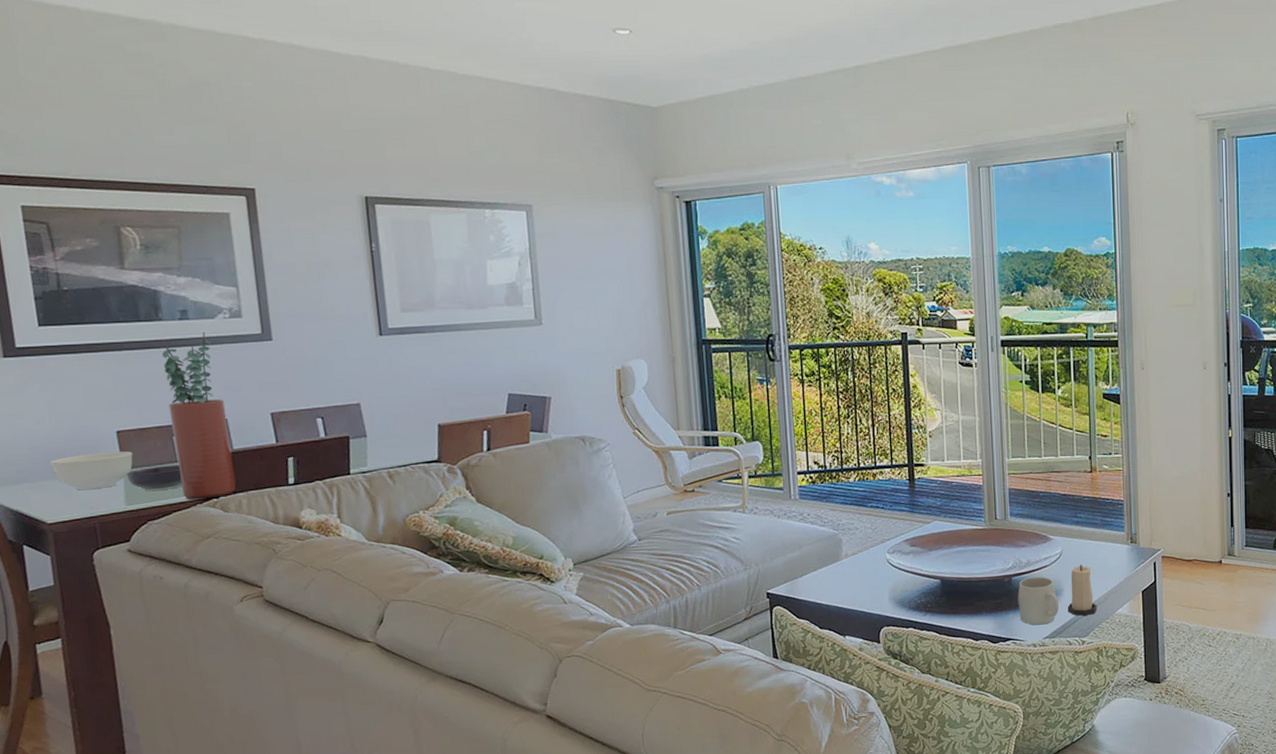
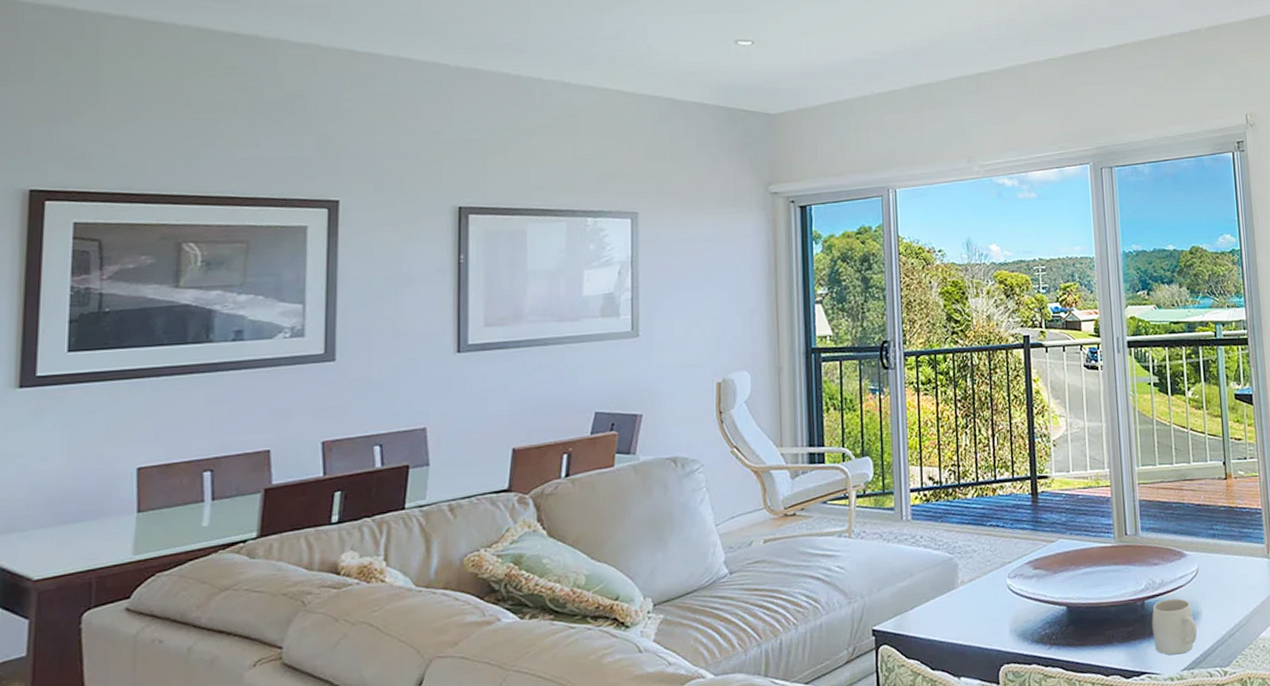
bowl: present [49,451,133,491] -> none [50,491,153,539]
bowl: present [126,465,183,492] -> none [139,504,206,538]
vase: present [161,332,237,500] -> none [203,354,270,546]
candle: present [1067,564,1097,616] -> none [1206,582,1239,642]

